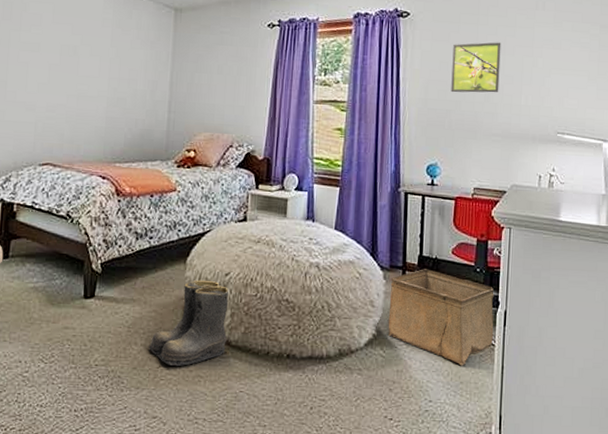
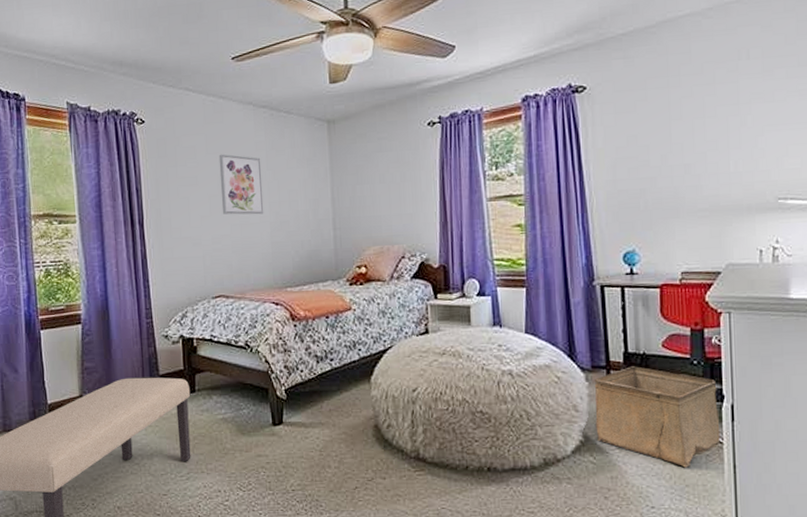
wall art: none [60,25,106,89] -> present [218,154,264,215]
boots: present [148,279,229,367] -> none [342,397,422,487]
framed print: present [451,42,501,93] -> none [641,104,701,169]

